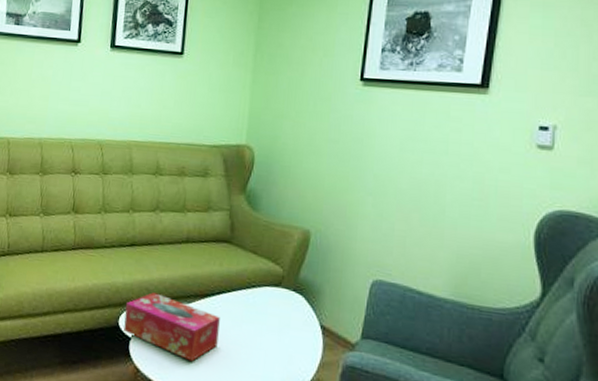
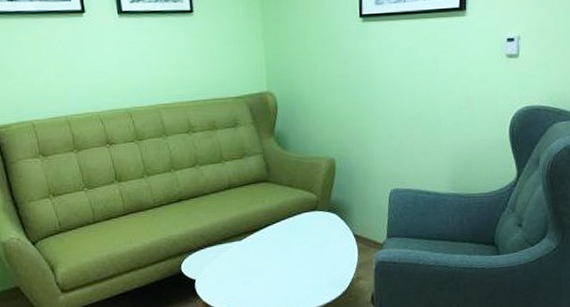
tissue box: present [124,292,220,362] -> none [185,237,272,287]

